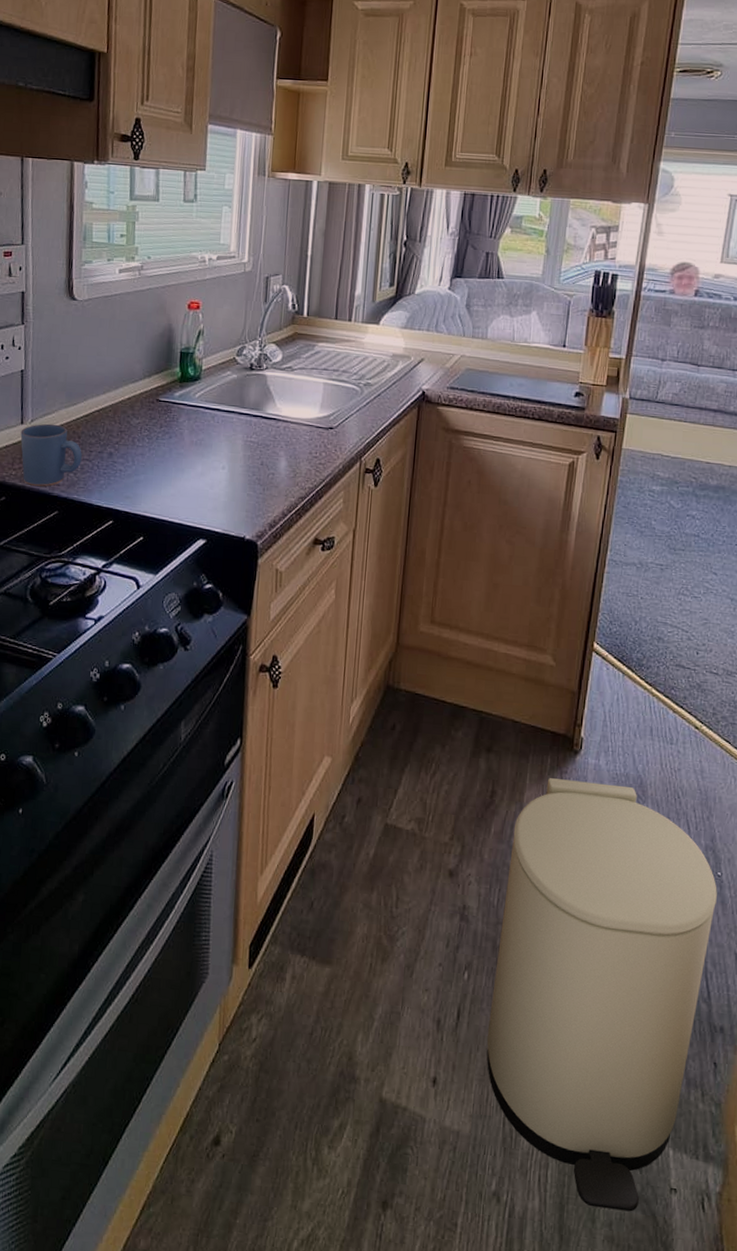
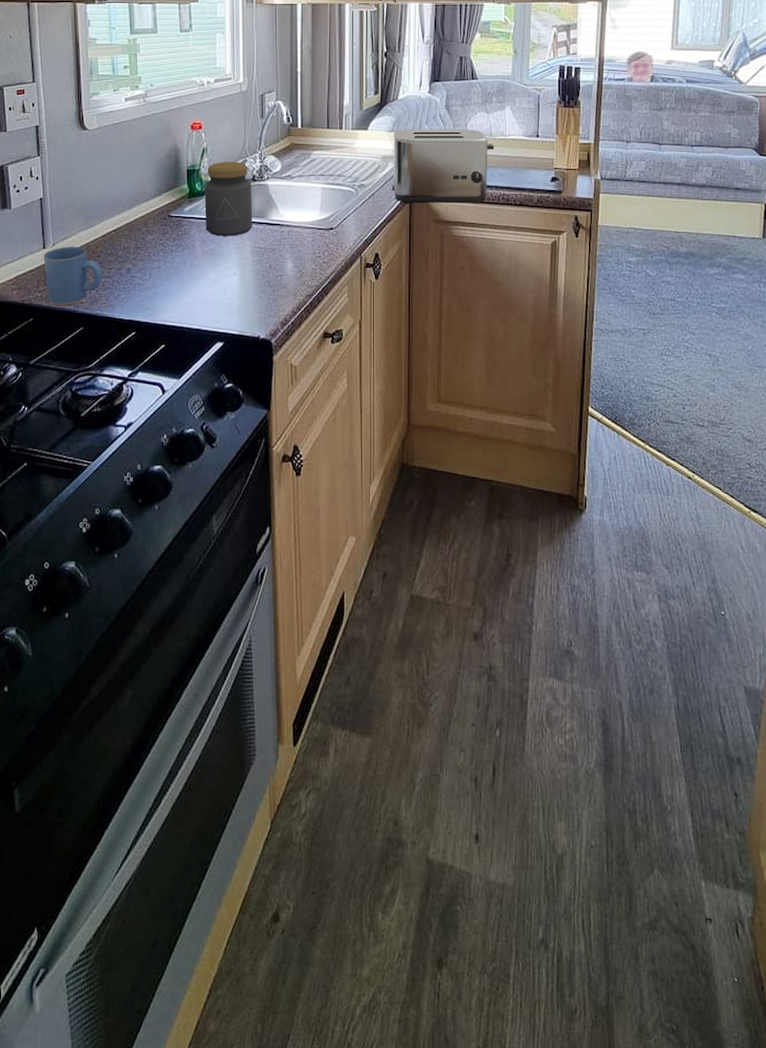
jar: none [196,346,249,428] -> present [205,162,253,236]
toaster: none [399,327,516,414] -> present [391,129,495,204]
pedal bin: present [486,778,717,1212] -> none [522,537,723,945]

